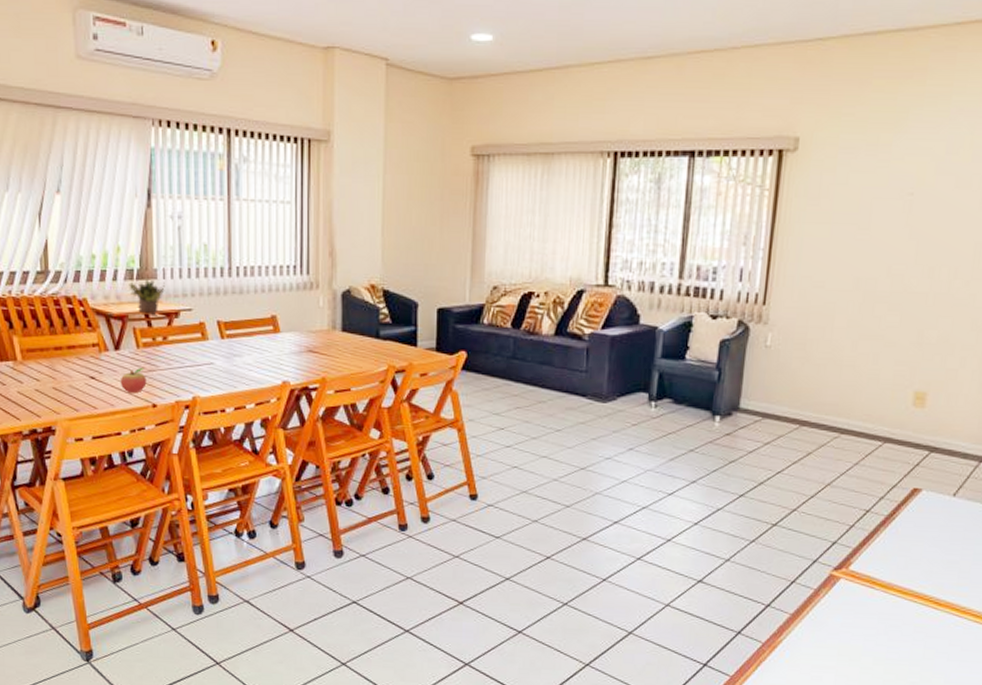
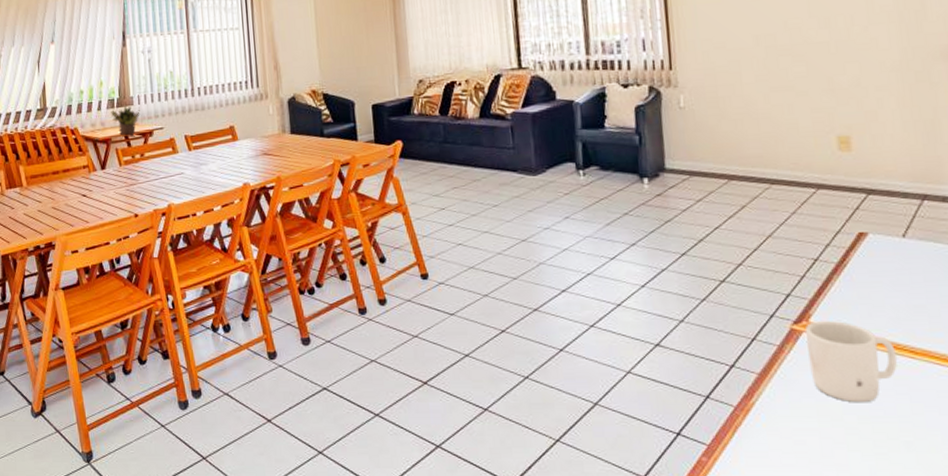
fruit: present [120,368,147,394] -> none [106,183,129,207]
mug: none [839,569,923,647] -> present [806,321,898,403]

